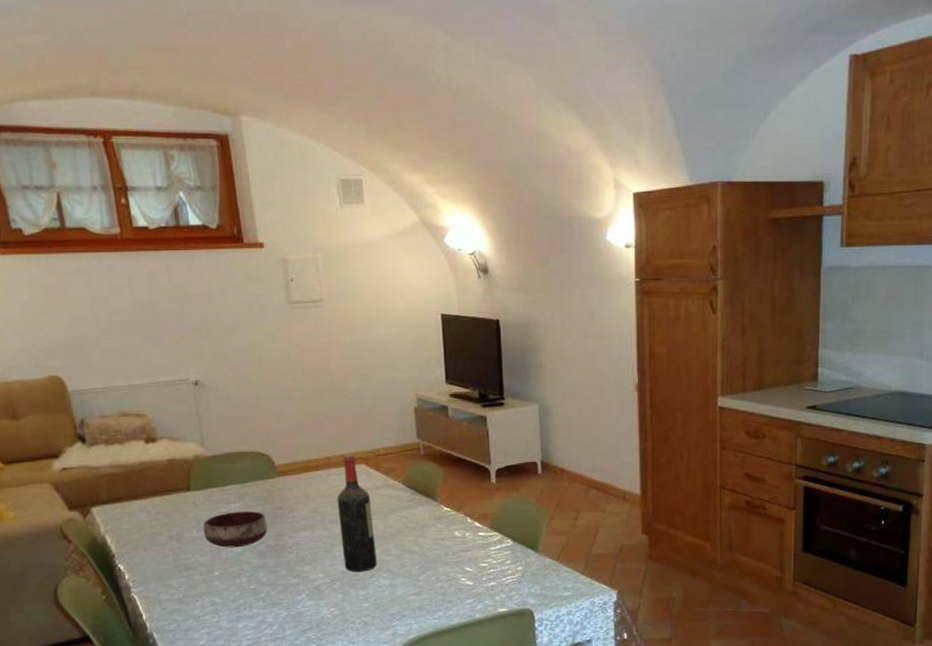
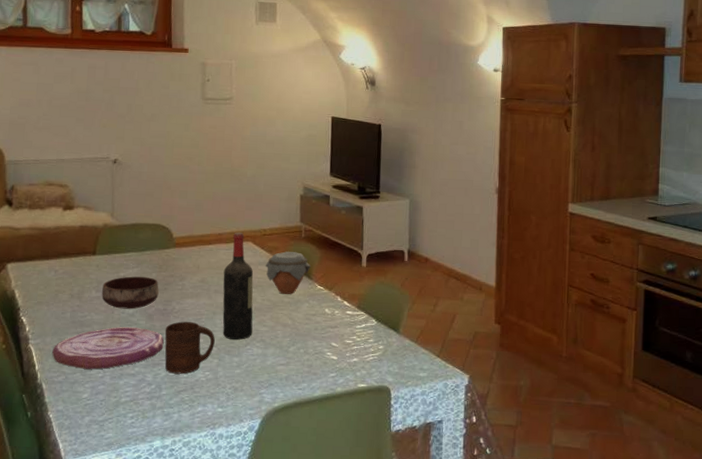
plate: none [158,567,281,615] -> present [52,327,164,370]
cup: none [280,556,337,613] -> present [165,321,215,374]
jar: none [382,472,434,519] -> present [265,251,311,294]

